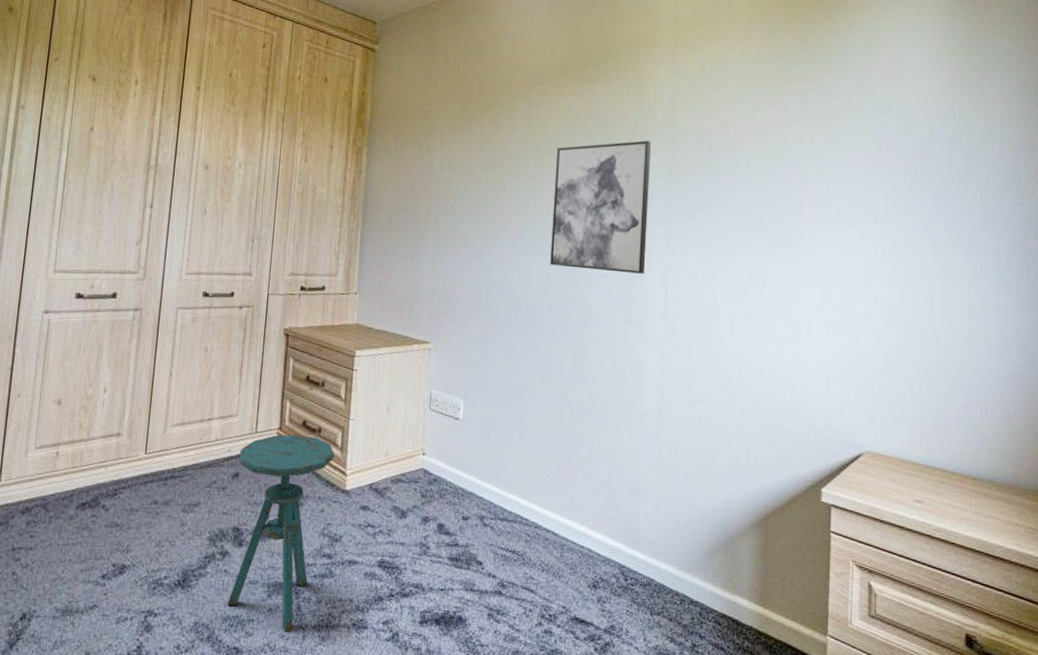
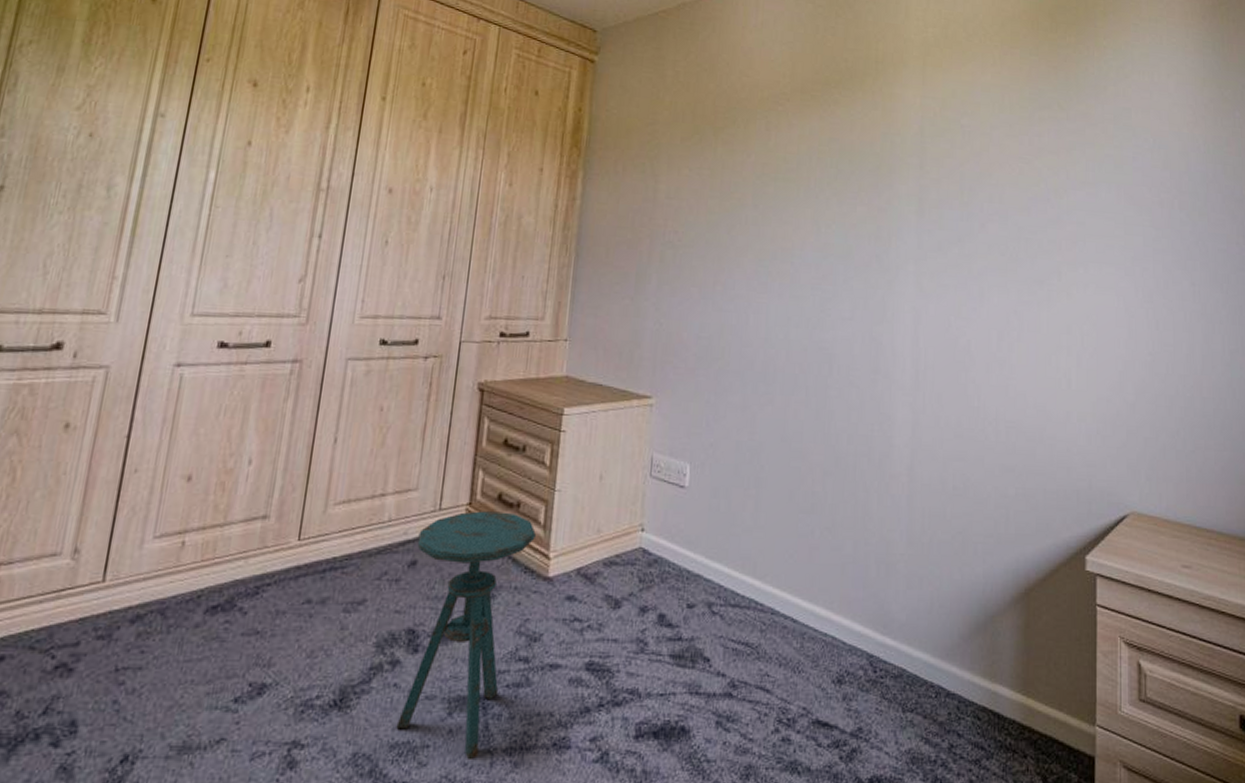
wall art: present [550,140,651,274] -> none [790,169,899,317]

